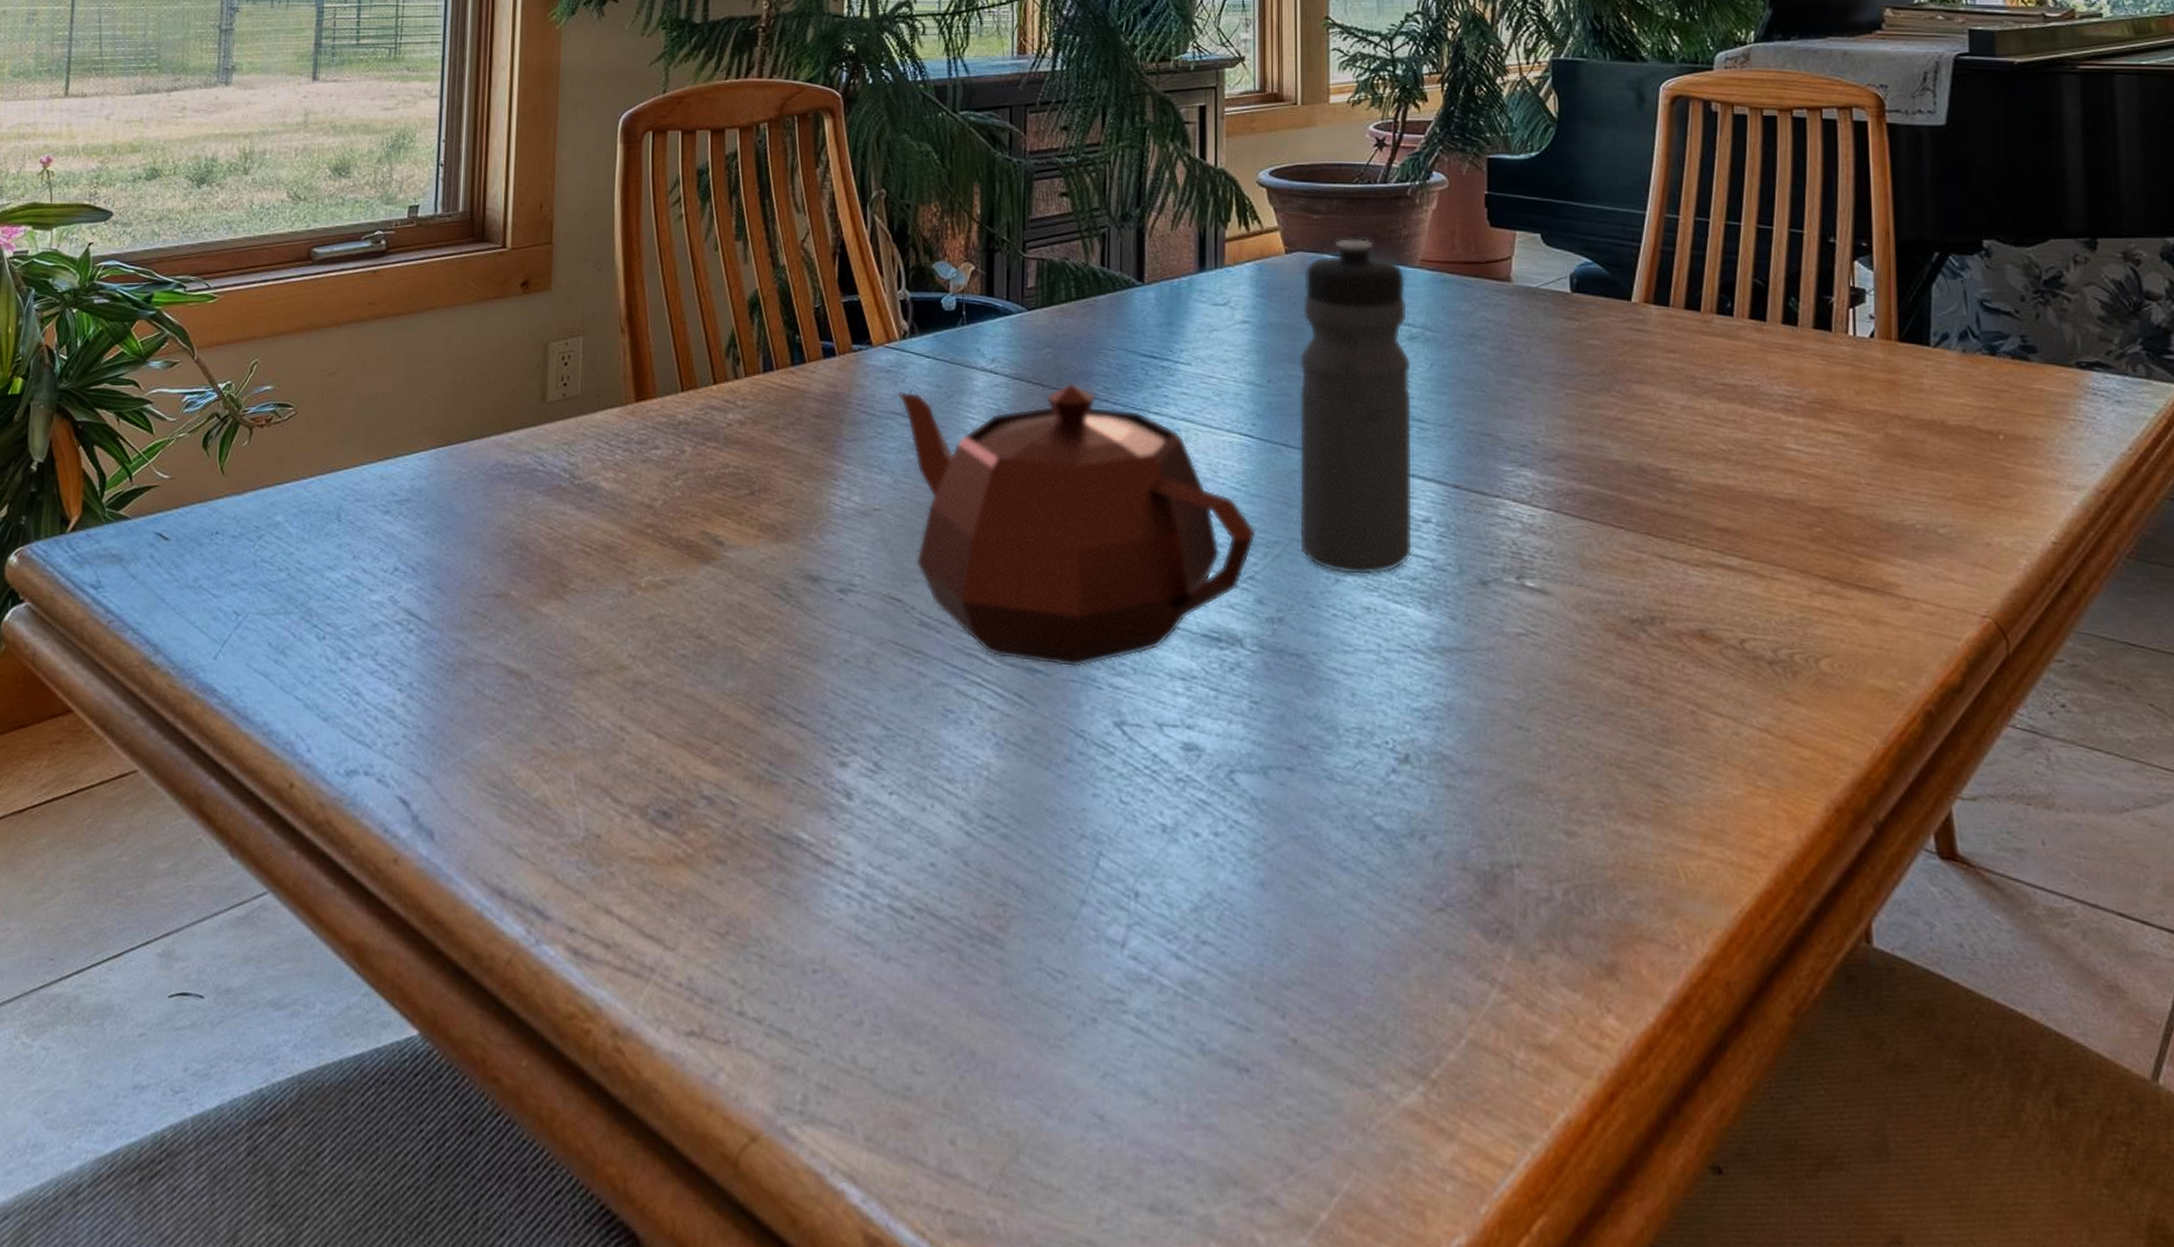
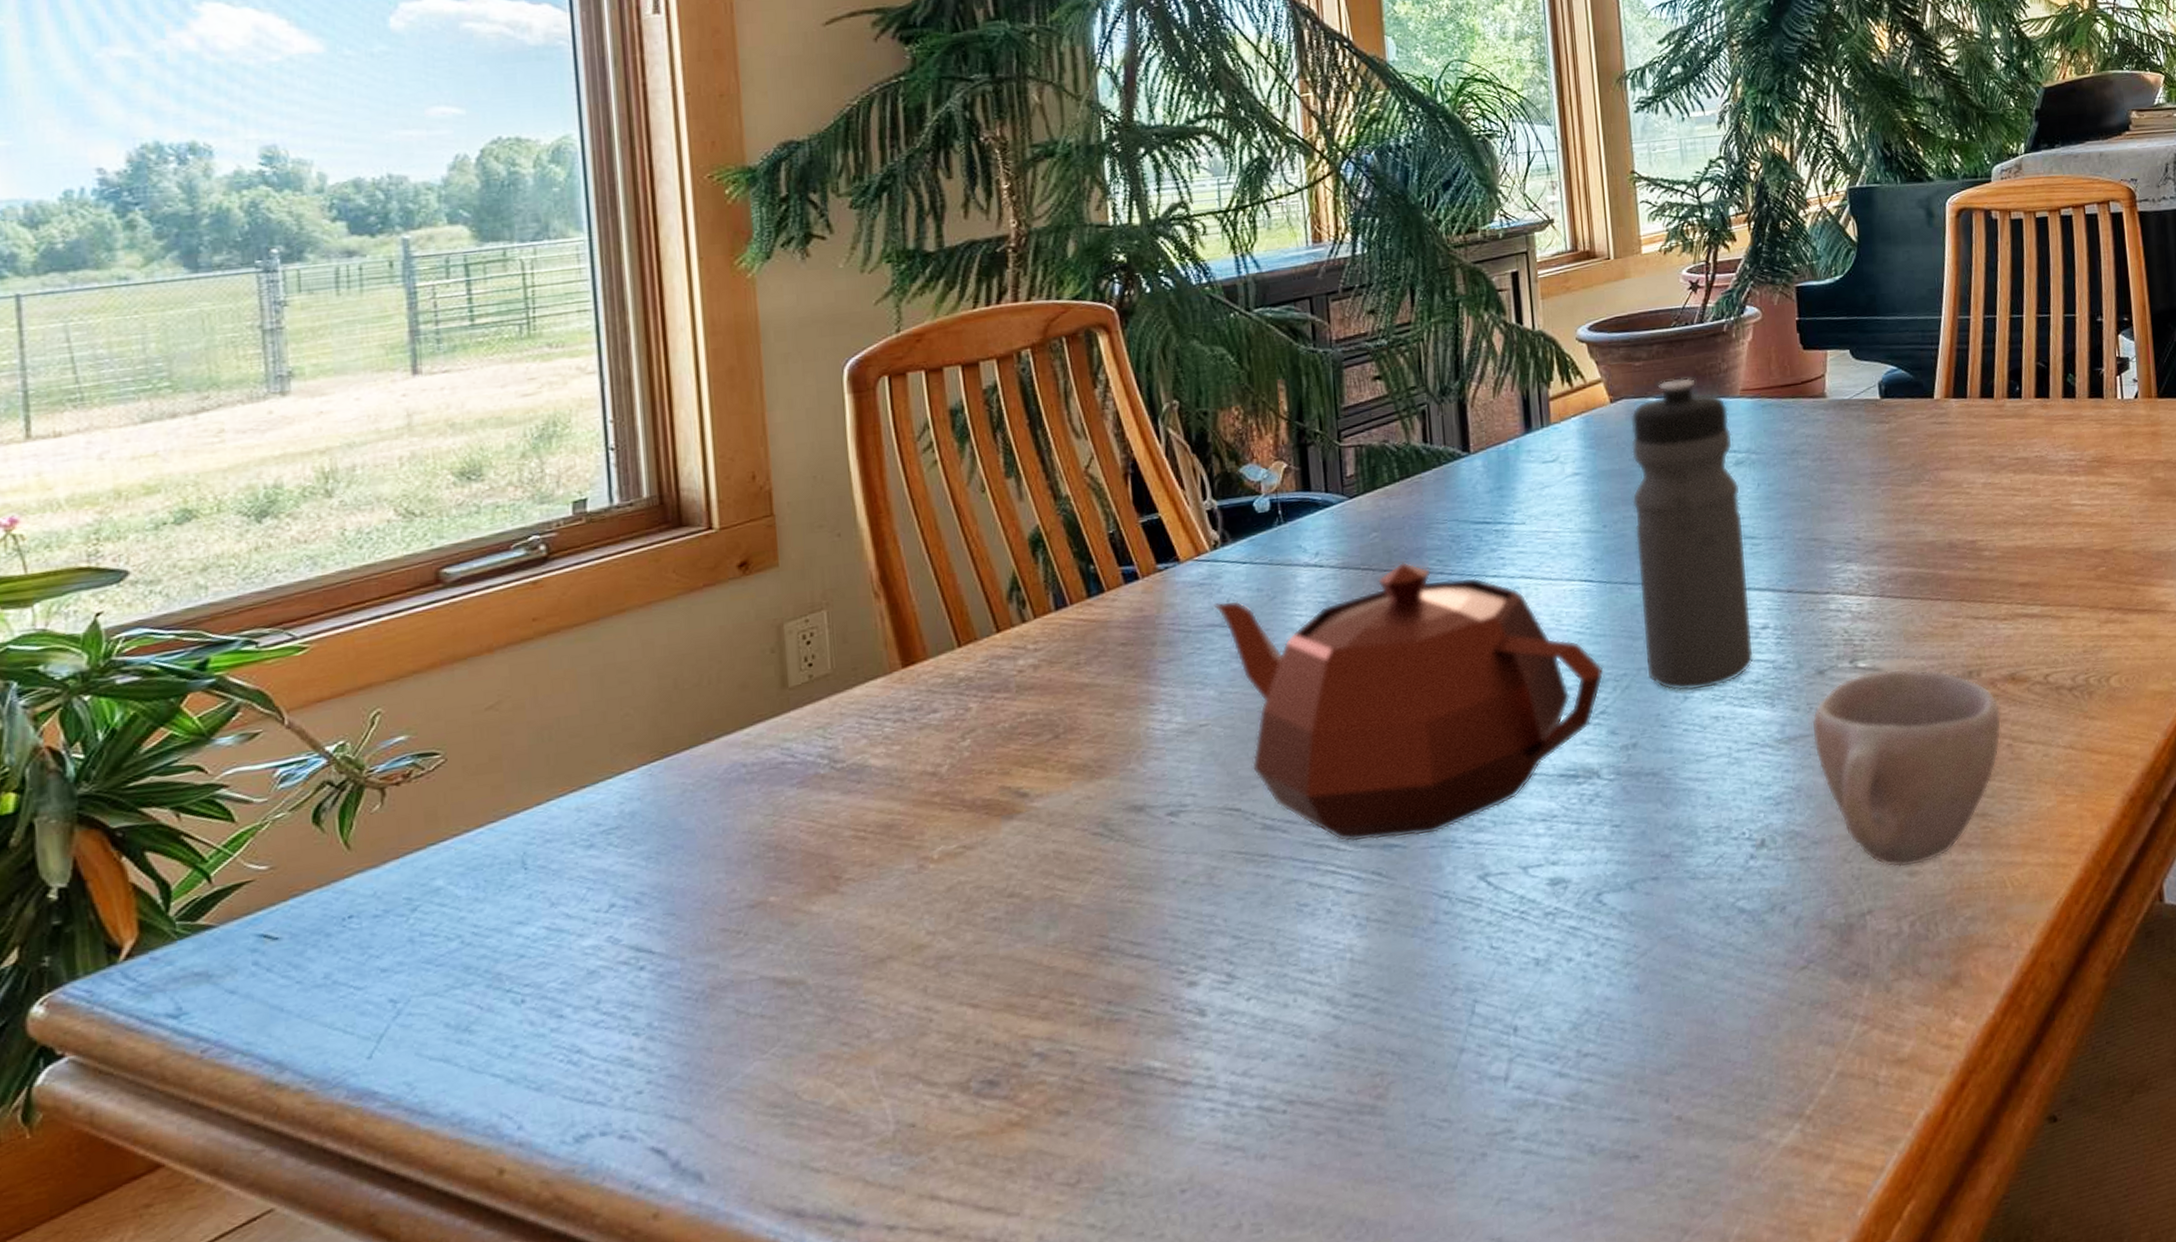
cup: none [1469,593,1686,826] -> present [1811,668,2002,868]

